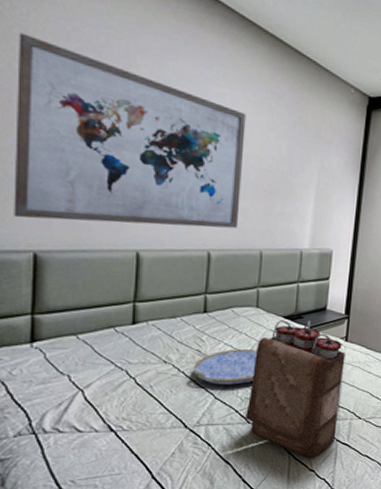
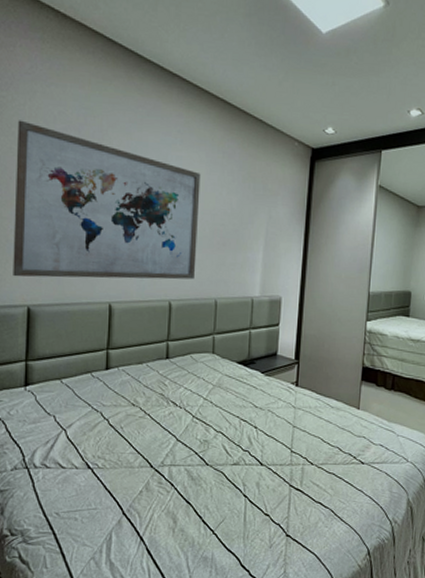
serving tray: present [192,349,257,385] -> none [157,393,214,428]
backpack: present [244,319,345,458] -> none [203,364,296,502]

